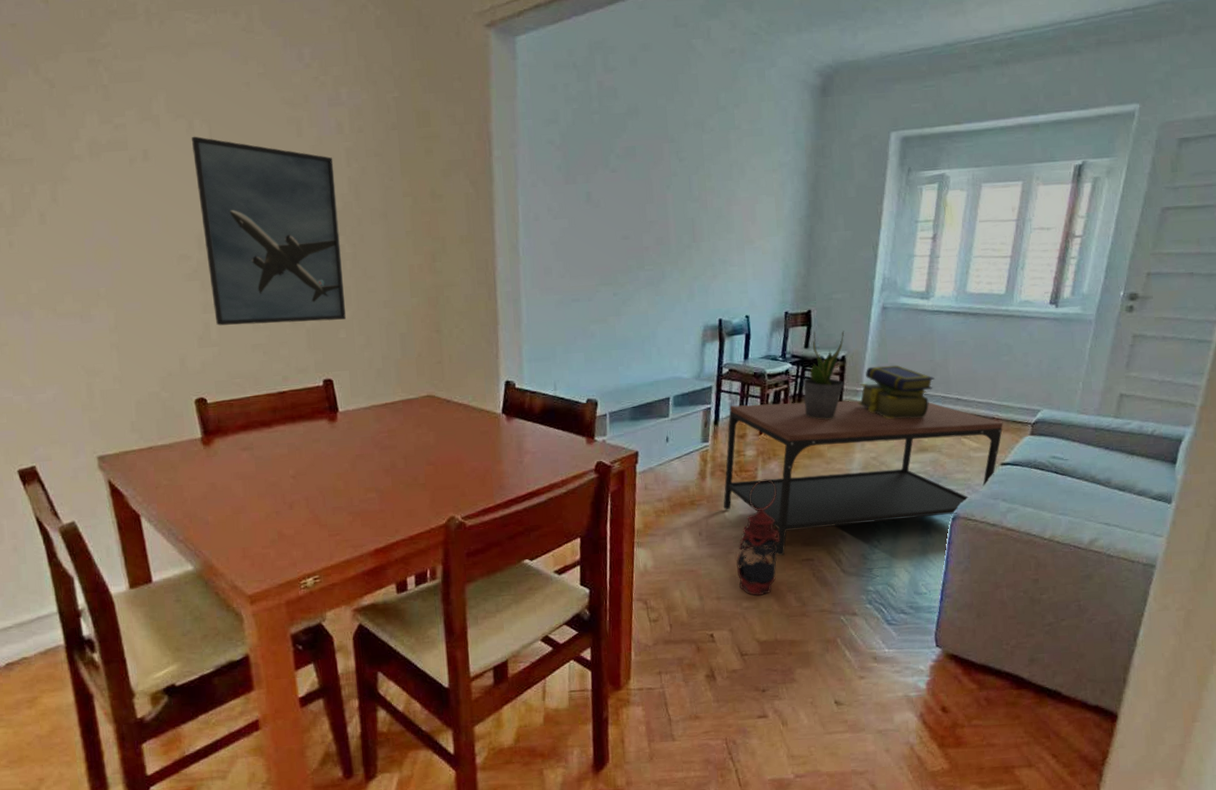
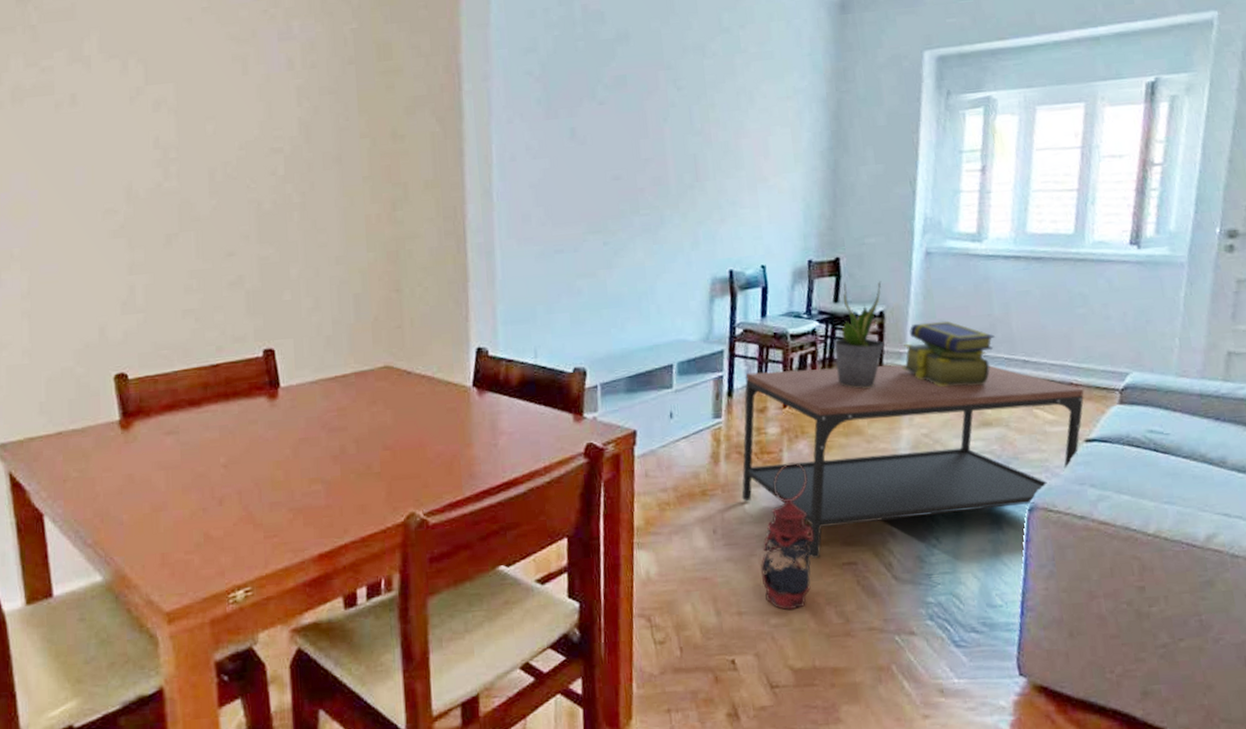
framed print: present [191,136,346,326] -> none [124,77,291,289]

